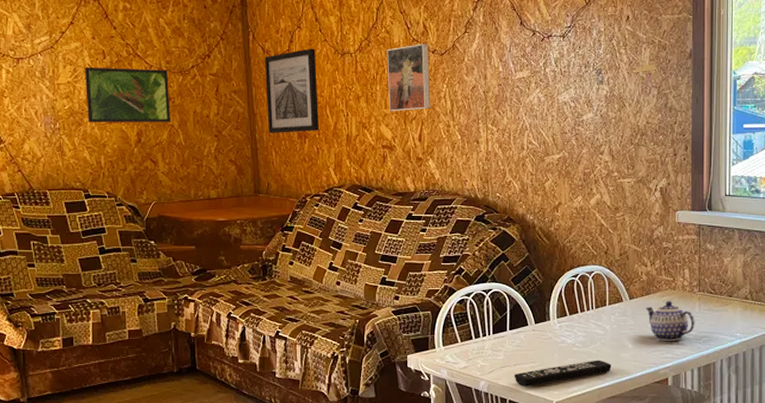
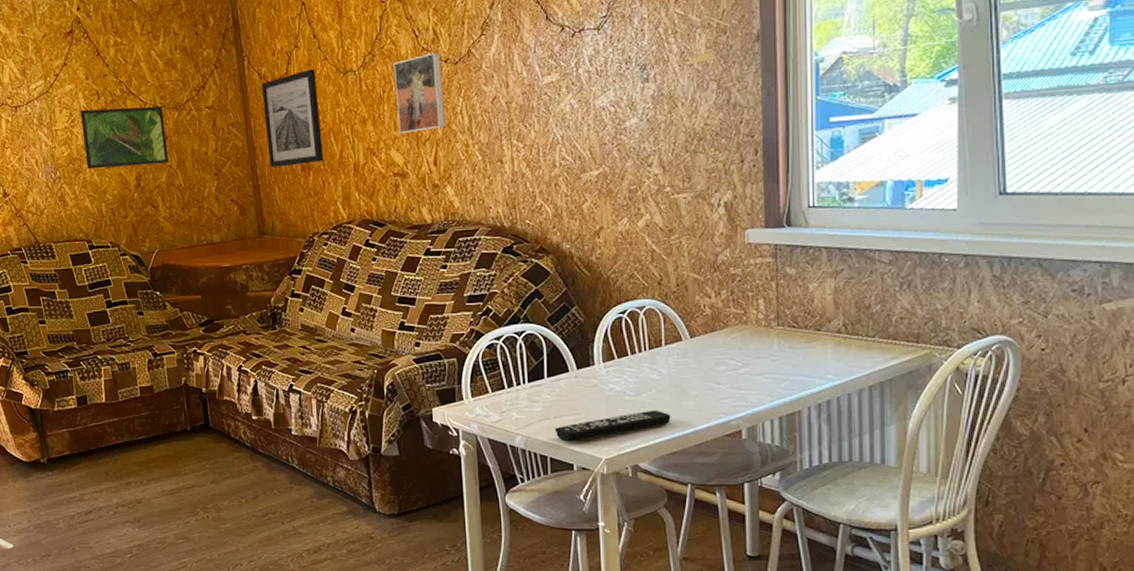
teapot: present [646,301,695,342] -> none [711,338,774,387]

